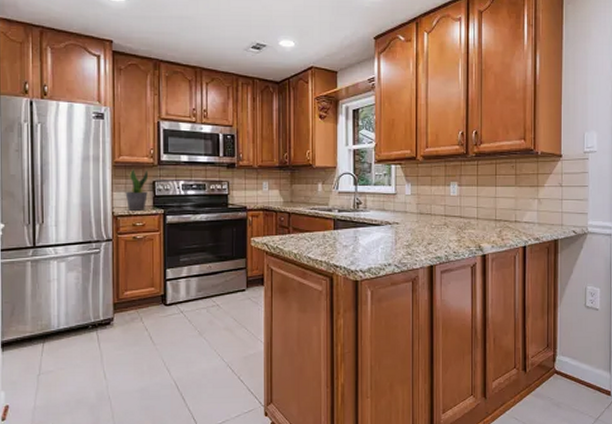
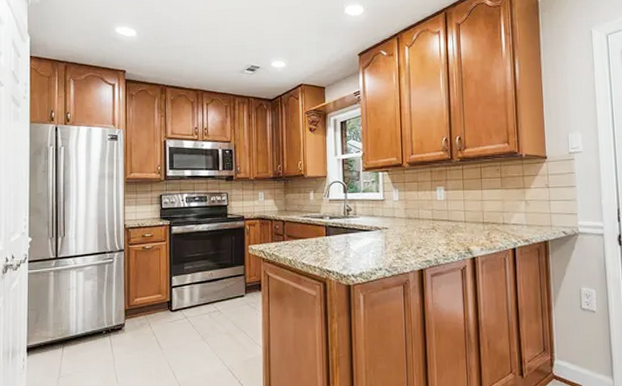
potted plant: present [125,168,149,211] -> none [136,183,156,223]

